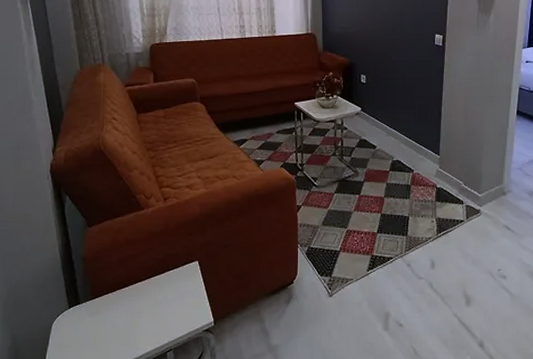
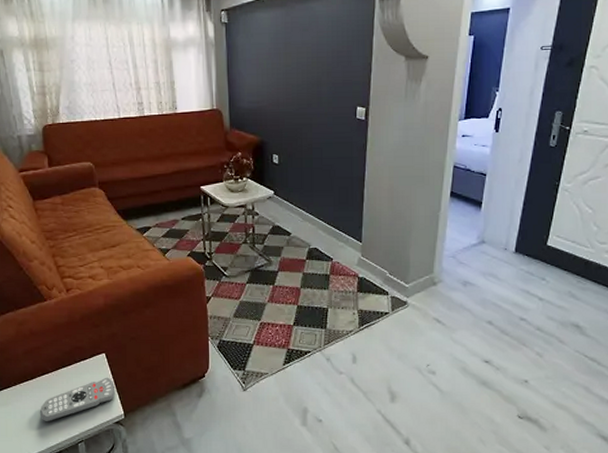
remote control: none [130,285,206,331] -> present [39,377,115,422]

